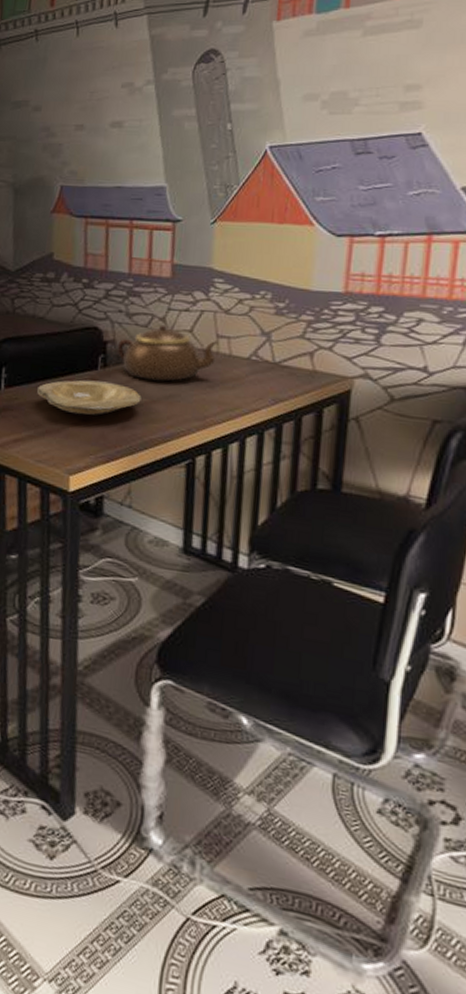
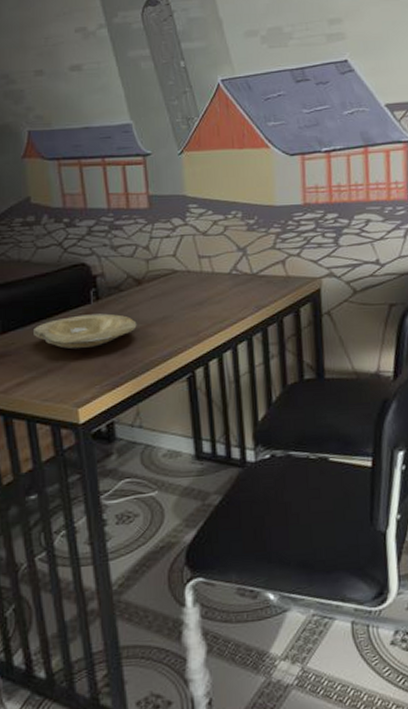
teapot: present [117,324,219,381] -> none [106,253,201,306]

